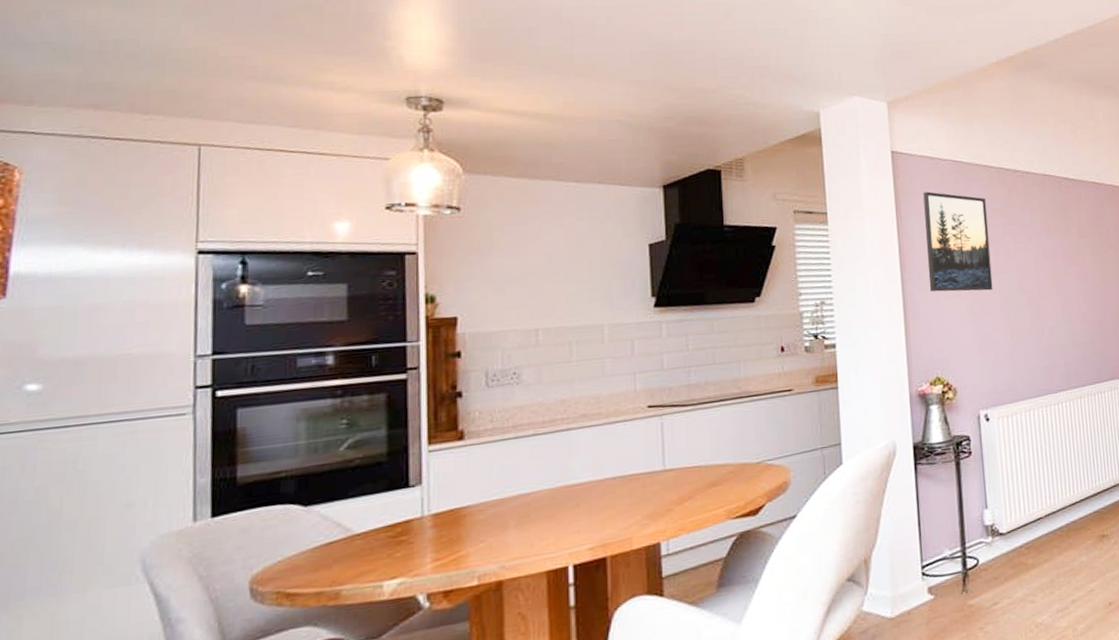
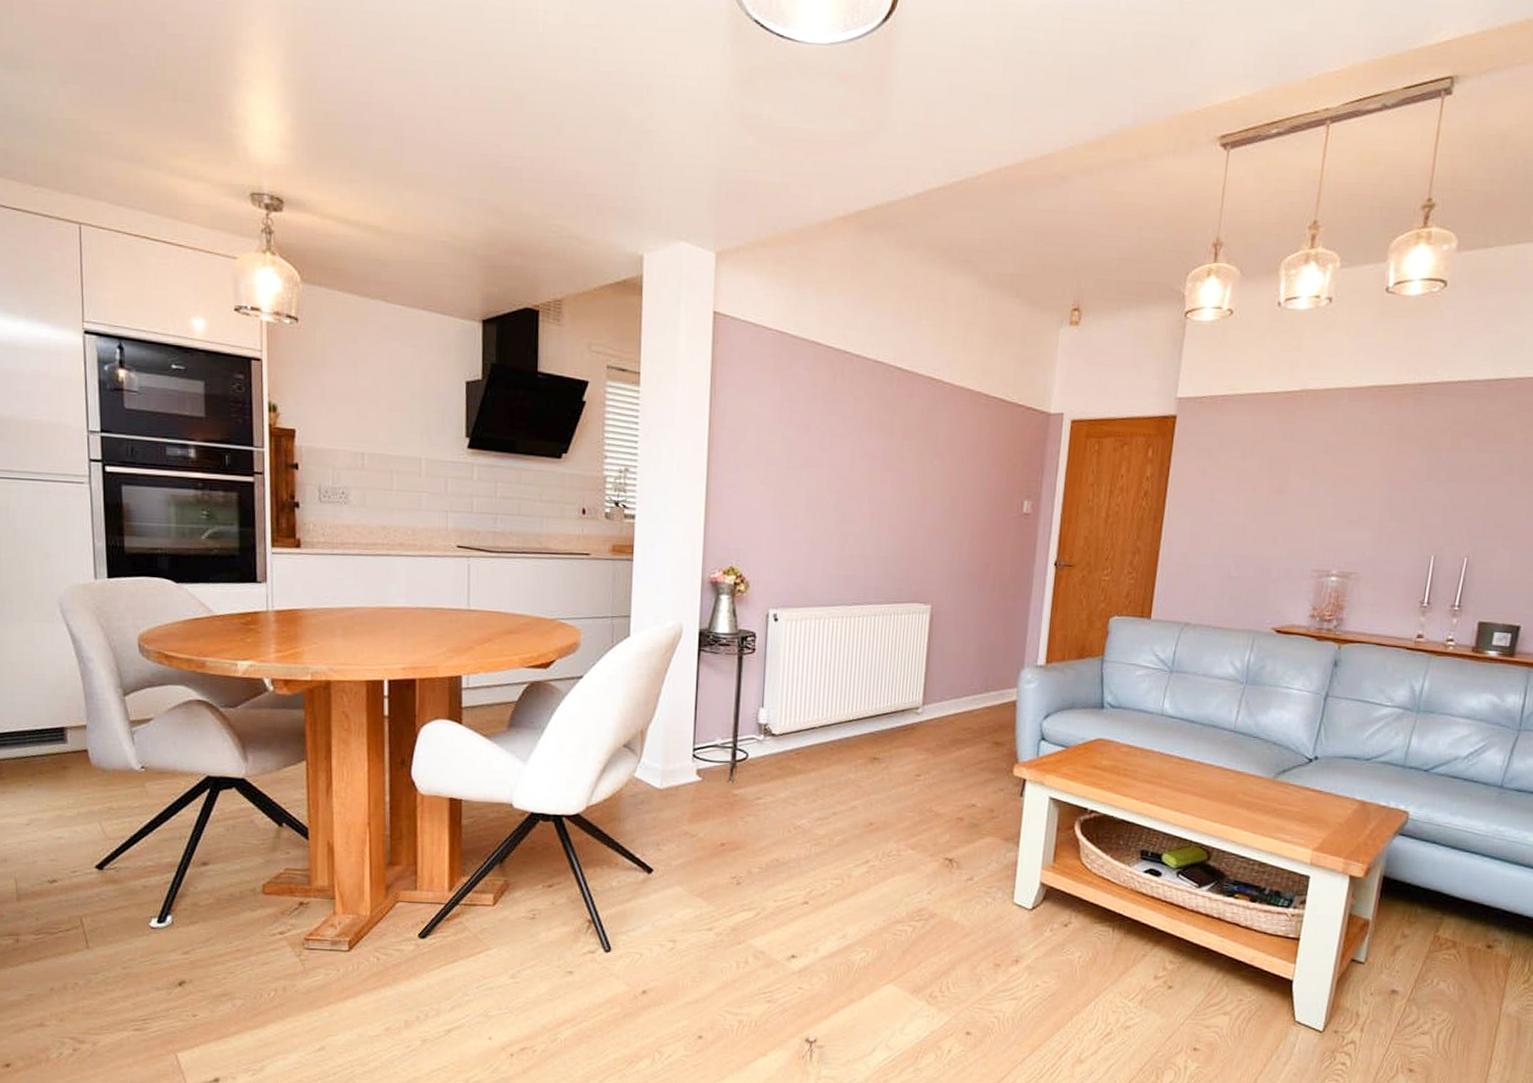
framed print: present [923,191,993,292] -> none [735,363,807,484]

